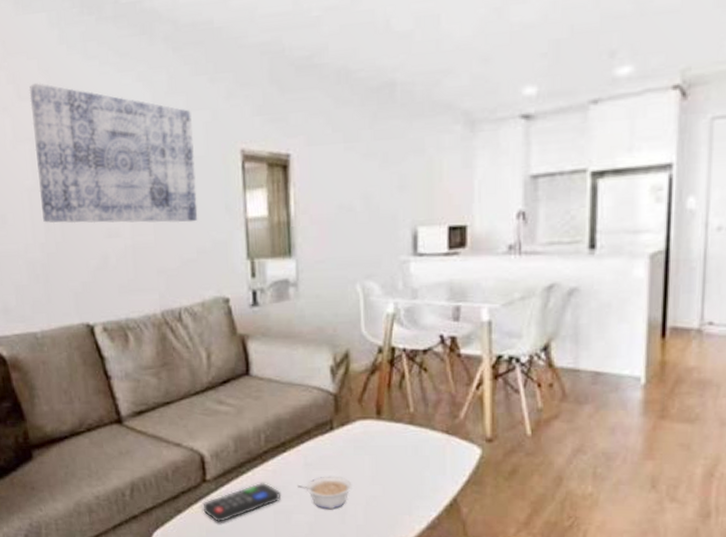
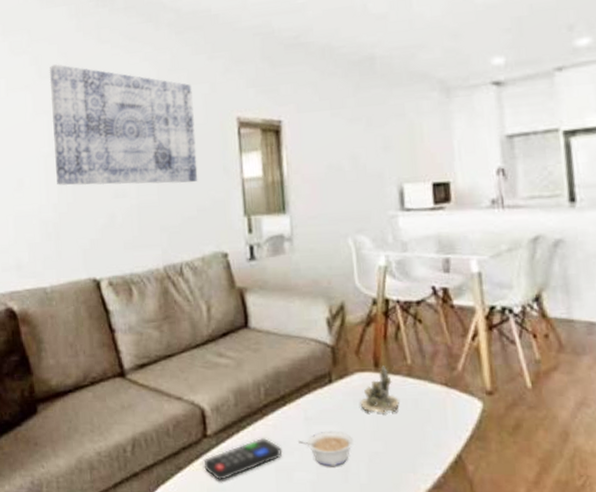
succulent planter: none [360,413,399,459] -> present [360,365,399,413]

